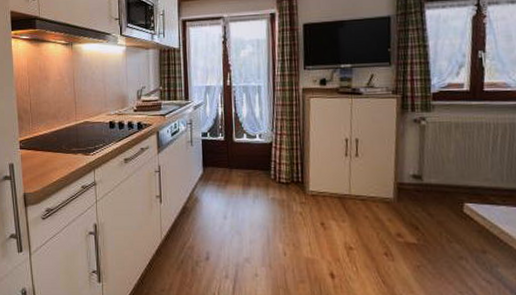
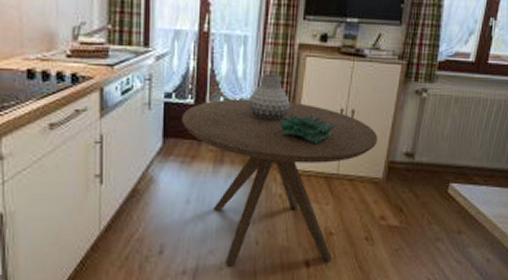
dining table: none [216,134,384,275] -> present [182,98,378,267]
vase: none [266,113,301,151] -> present [248,73,290,121]
decorative bowl: none [294,144,343,168] -> present [280,114,336,143]

